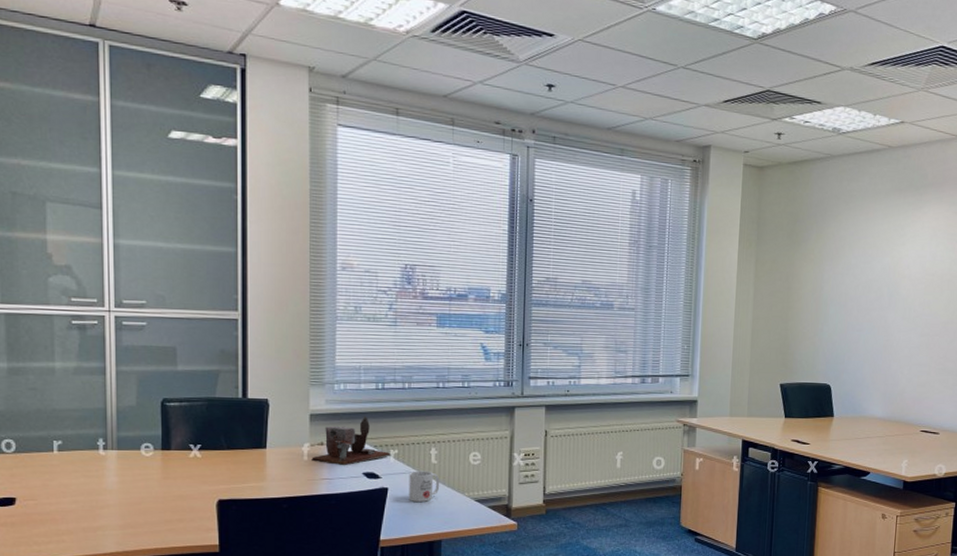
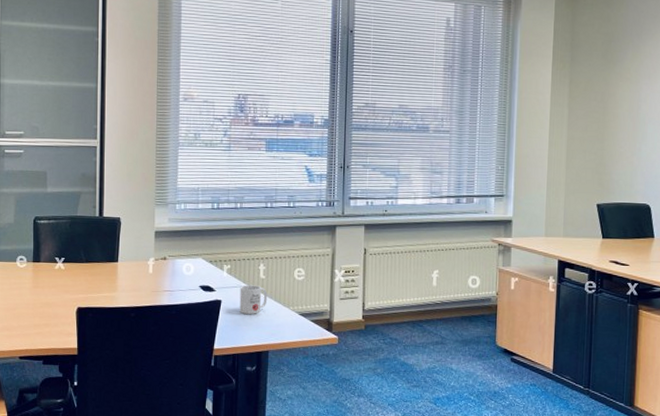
desk organizer: present [311,416,392,466] -> none [156,233,225,279]

